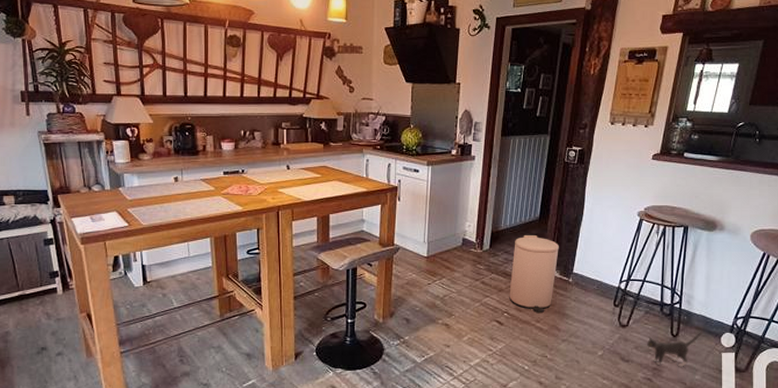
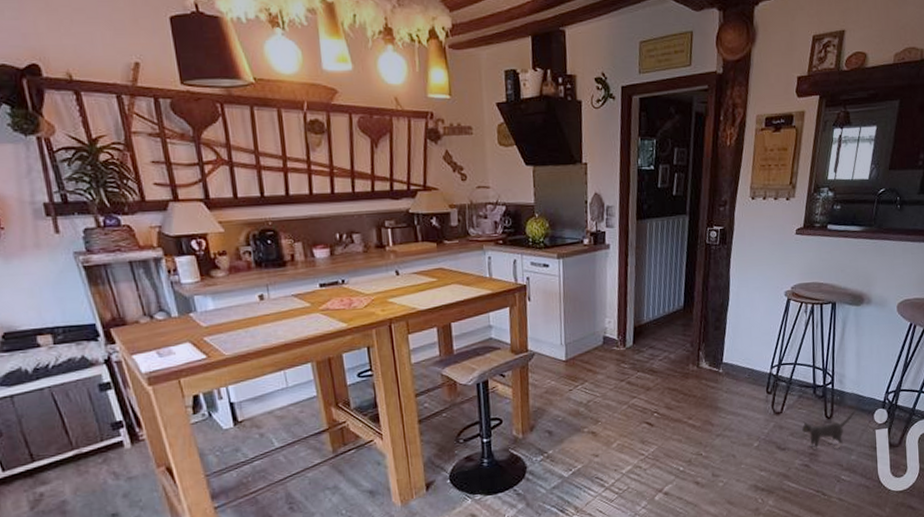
pedal bin: present [509,235,559,313] -> none [657,326,707,409]

